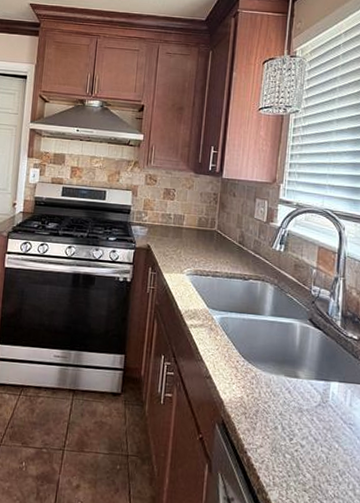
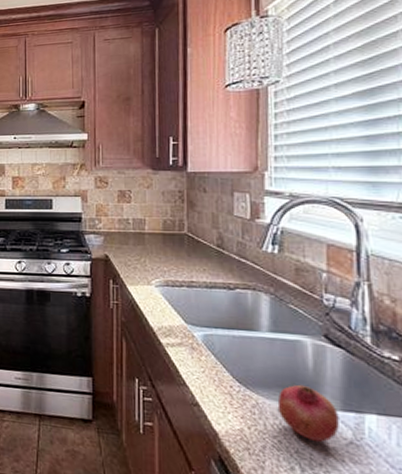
fruit: none [270,359,313,405] -> present [277,384,339,442]

